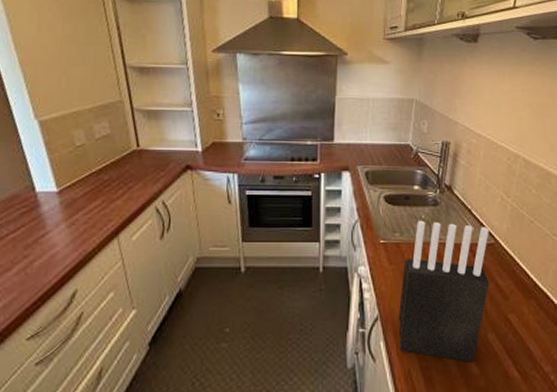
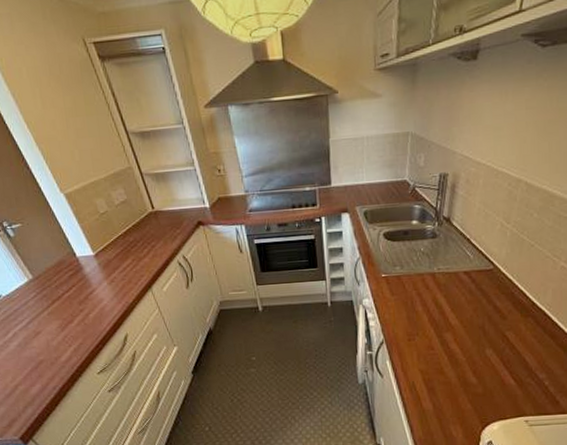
knife block: present [398,220,490,362] -> none [401,253,488,374]

